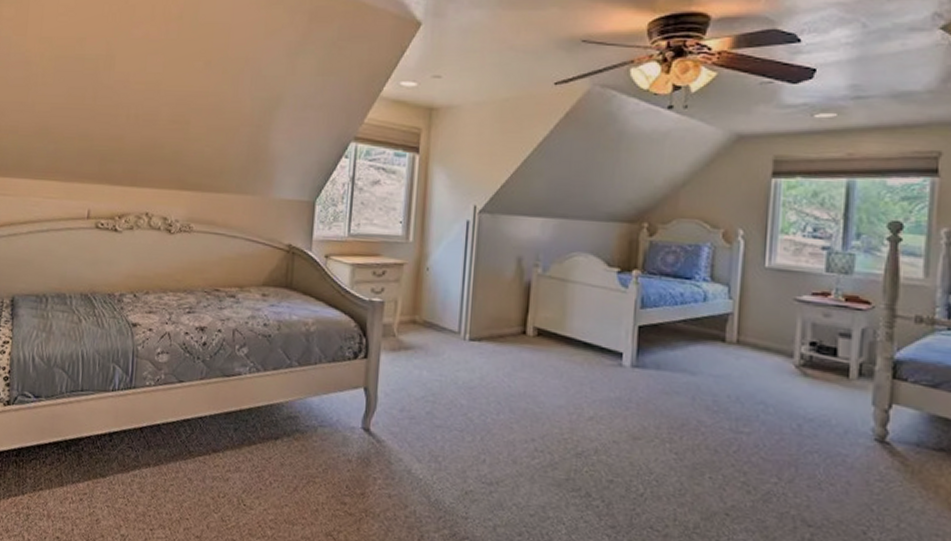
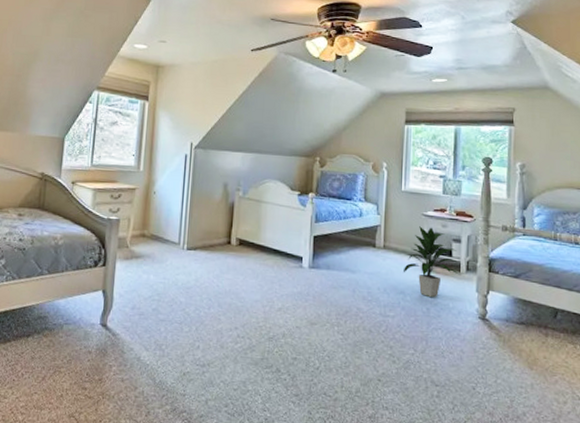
indoor plant: none [765,315,849,410] -> present [404,226,460,297]

